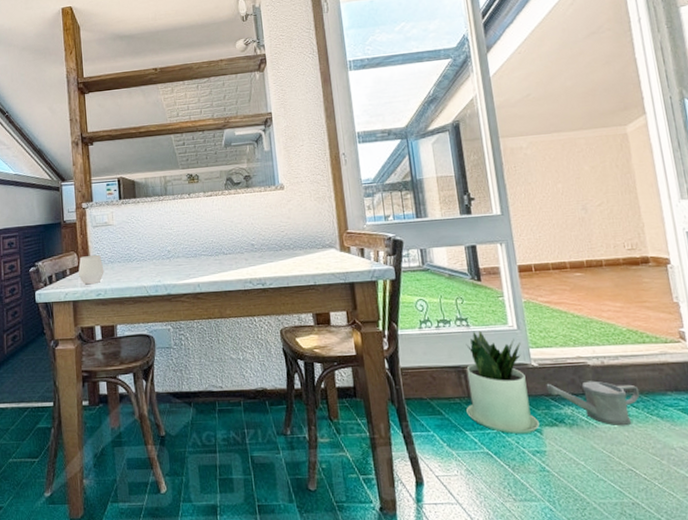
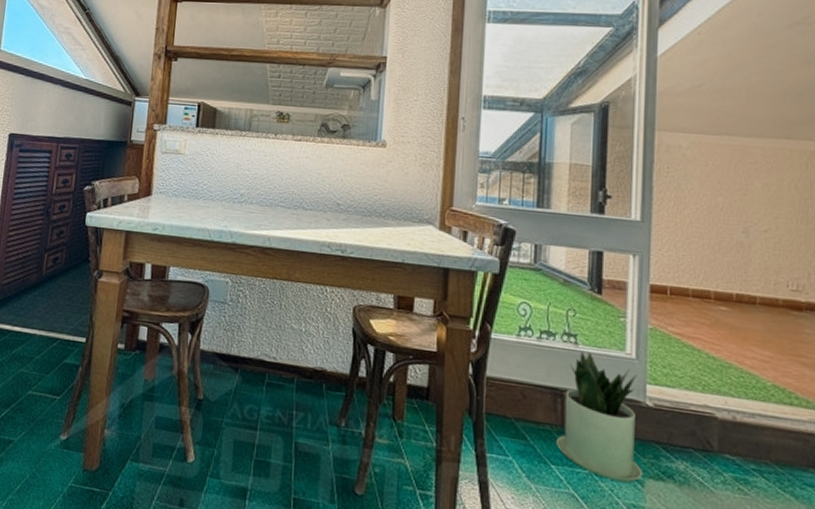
cup: present [78,255,104,285] -> none [137,183,166,217]
watering can: present [546,380,640,426] -> none [659,428,775,498]

